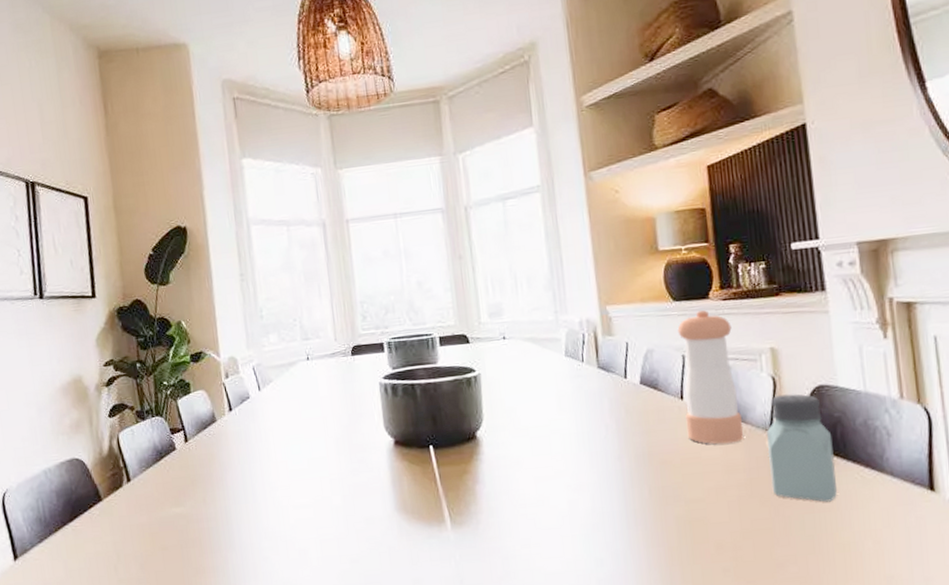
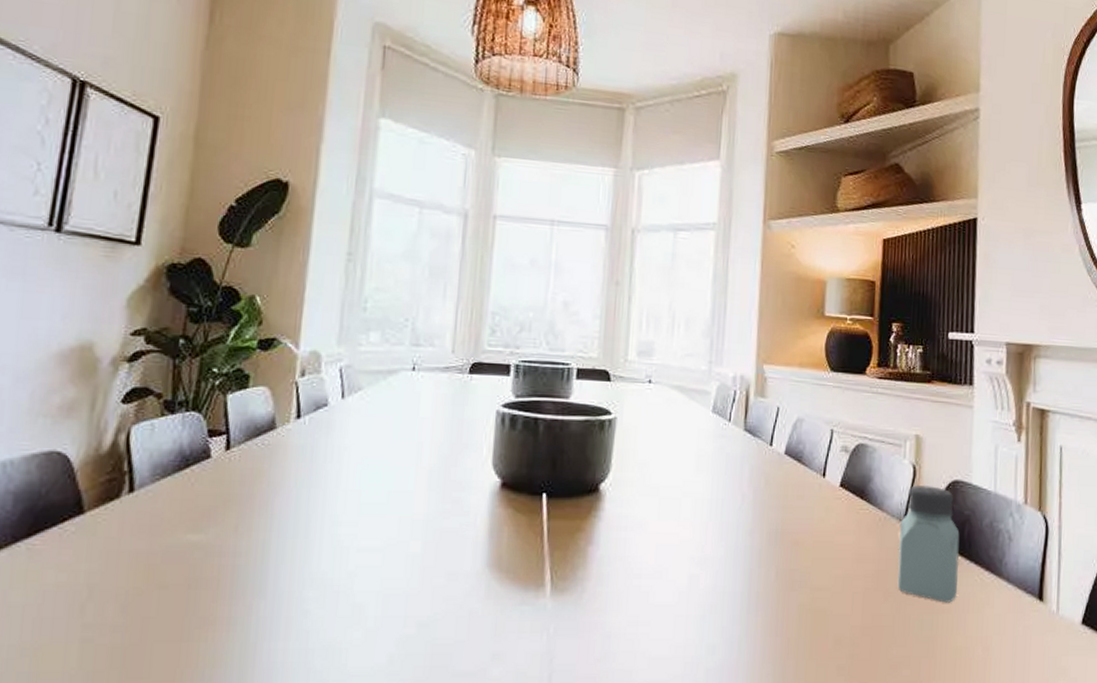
pepper shaker: present [677,310,744,445] -> none [823,386,883,530]

